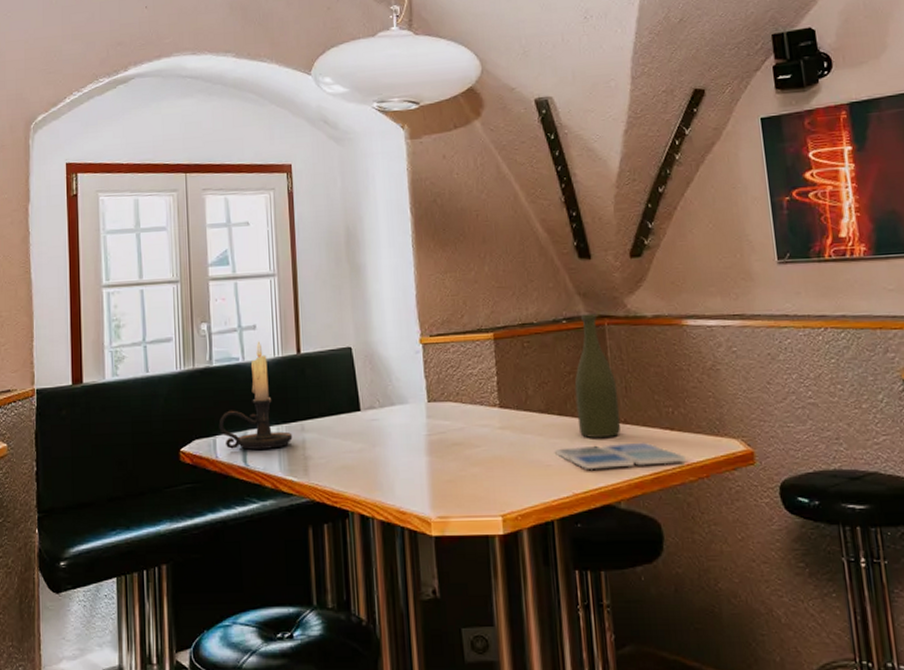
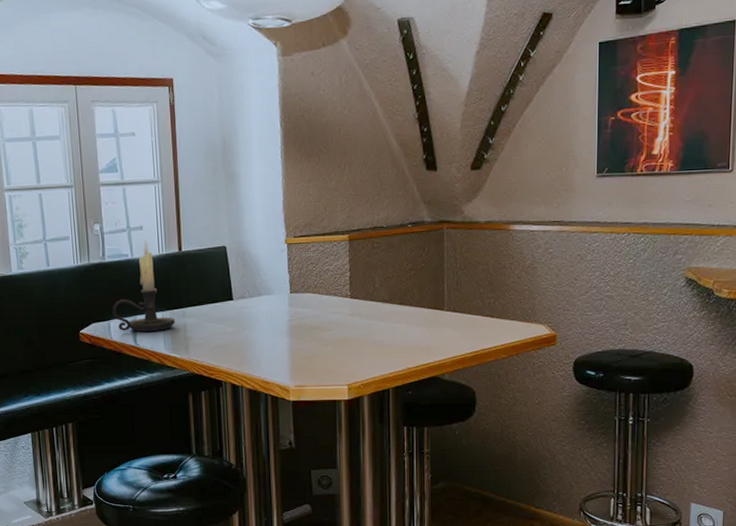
drink coaster: present [553,442,687,471] -> none [393,326,502,349]
bottle: present [574,314,621,438] -> none [414,219,451,323]

